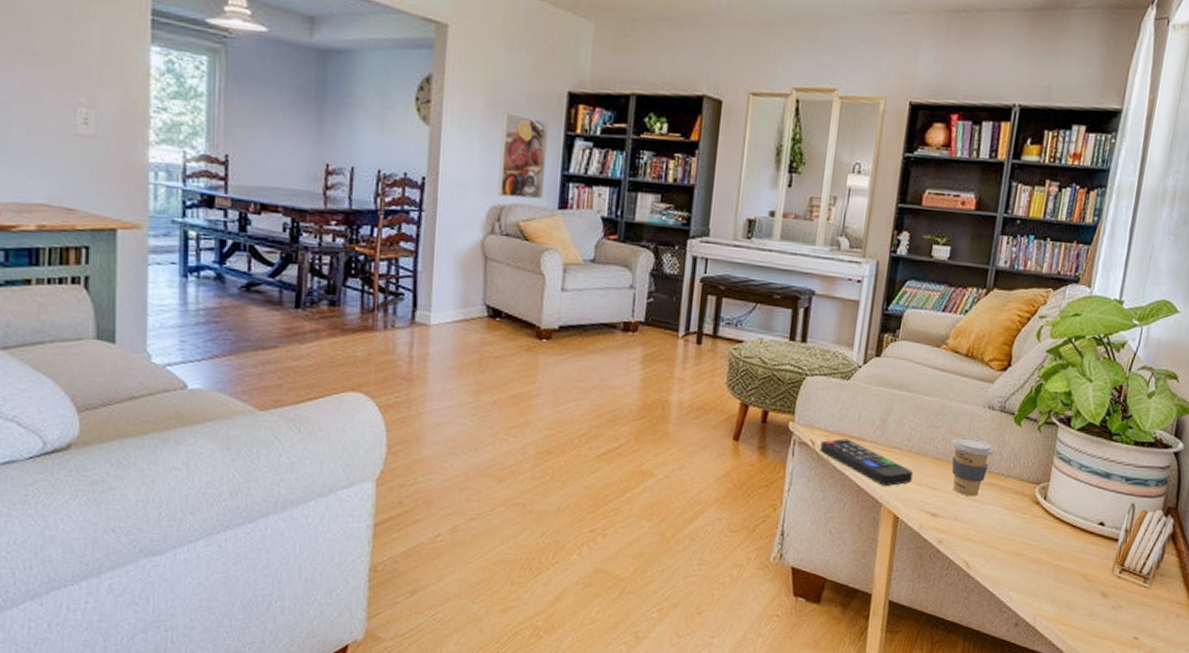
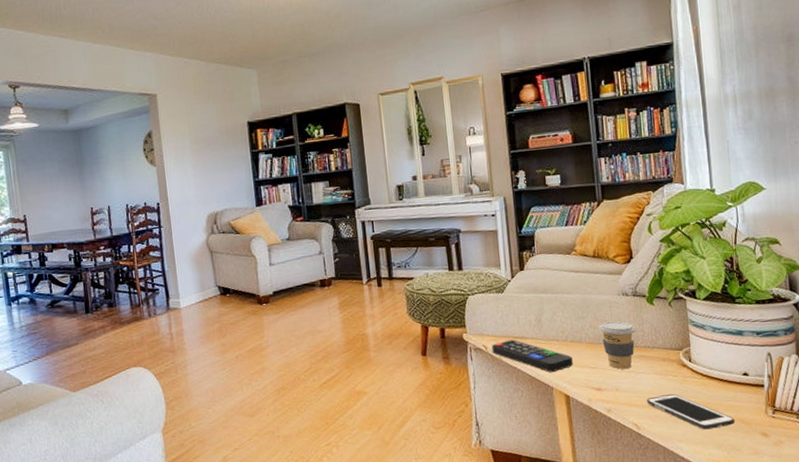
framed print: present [497,112,549,199] -> none [205,145,244,205]
cell phone: none [984,533,1077,581] -> present [646,394,736,430]

